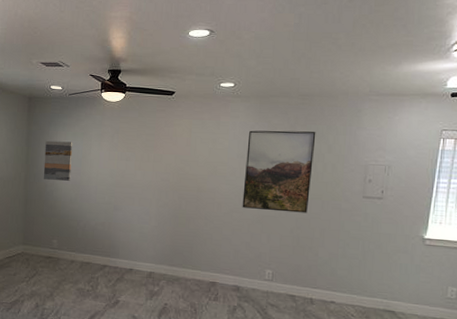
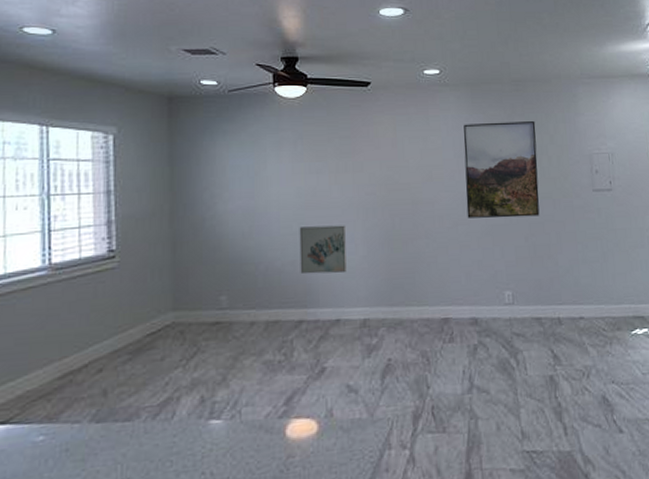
wall art: present [43,140,73,181] -> none [198,154,240,210]
wall art: none [108,199,144,237] -> present [299,225,347,275]

